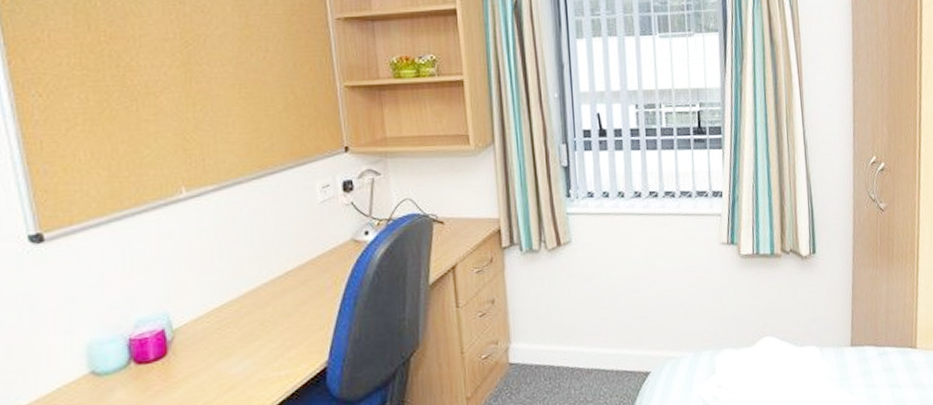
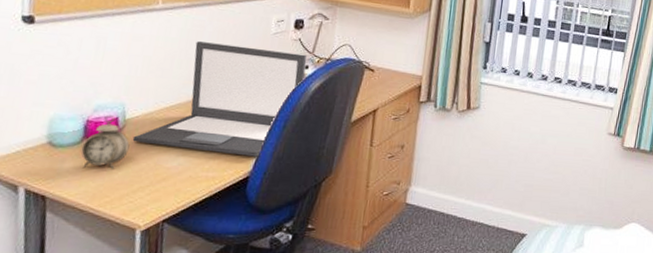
alarm clock: none [130,327,184,394] -> present [81,114,130,169]
laptop: none [185,219,368,353] -> present [132,41,307,157]

